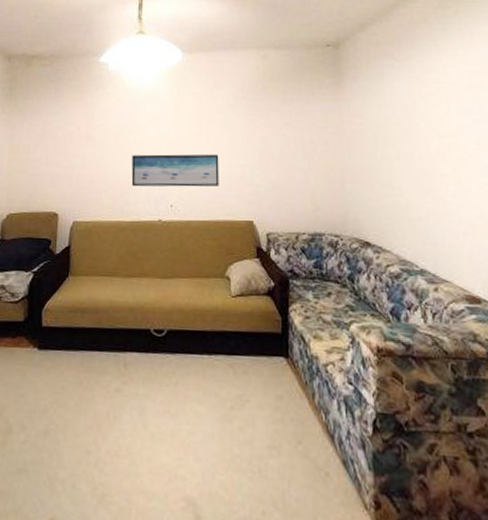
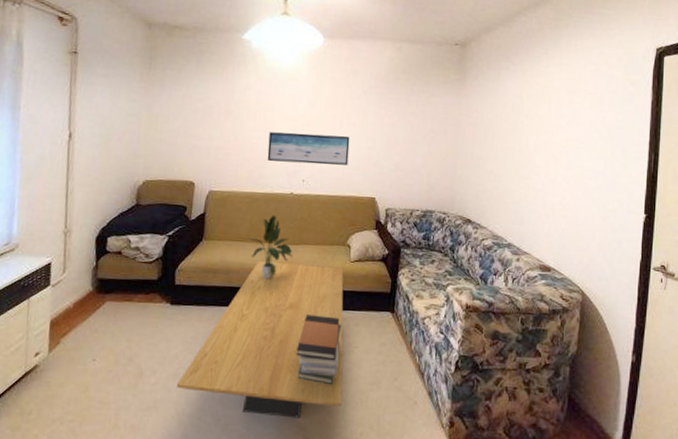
coffee table: none [47,297,236,490] -> present [176,260,344,418]
potted plant: none [116,245,166,320] -> present [248,215,293,280]
book stack: none [178,360,228,449] -> present [296,315,342,386]

